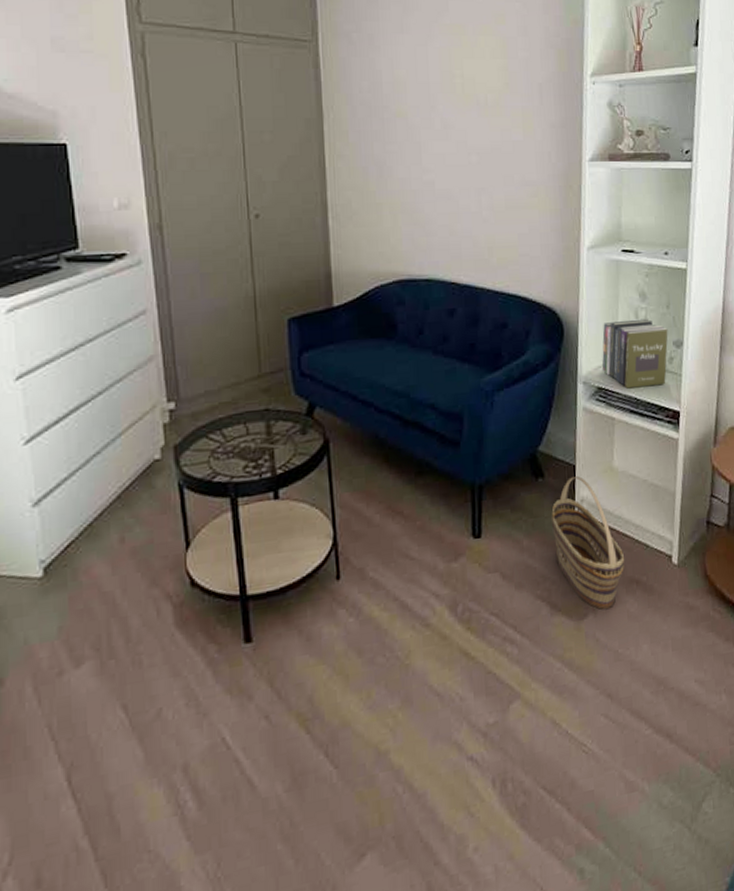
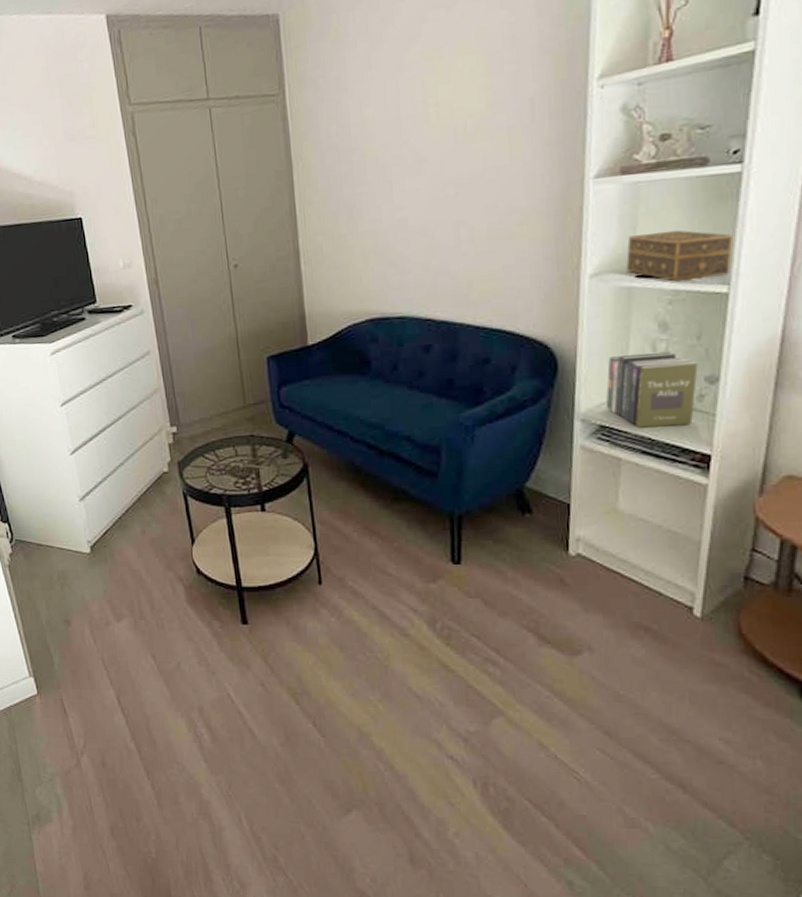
basket: present [551,476,625,610] -> none [540,515,631,650]
decorative box: none [614,212,689,256] -> present [626,229,734,281]

